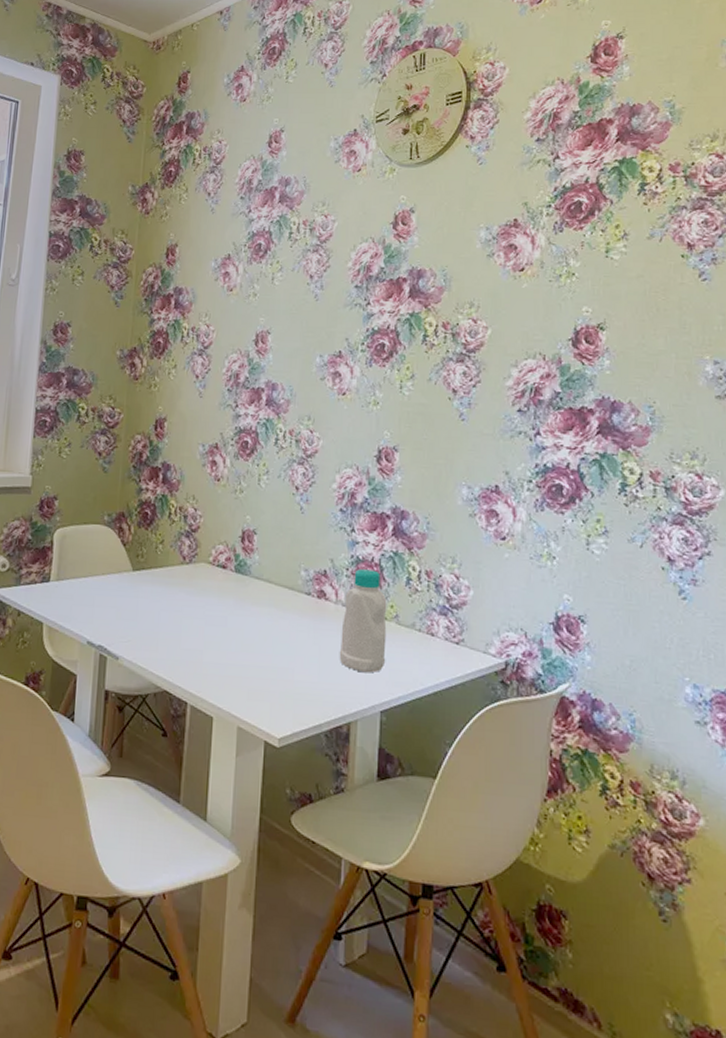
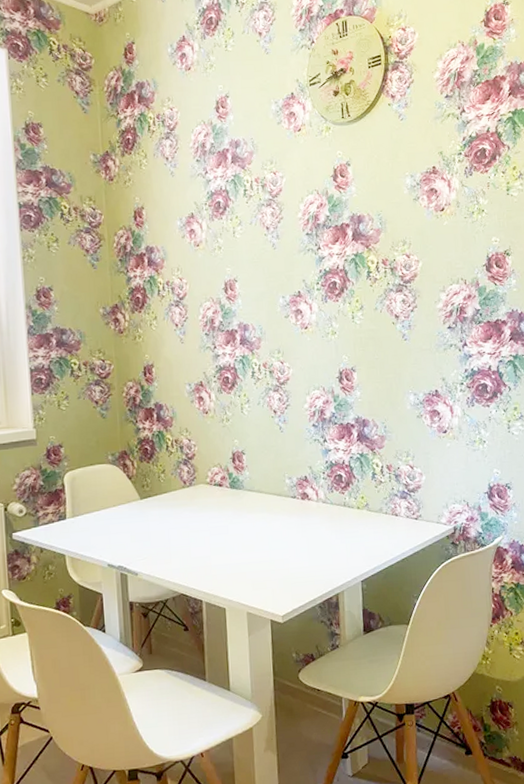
bottle: present [339,569,387,673] -> none [323,470,362,553]

